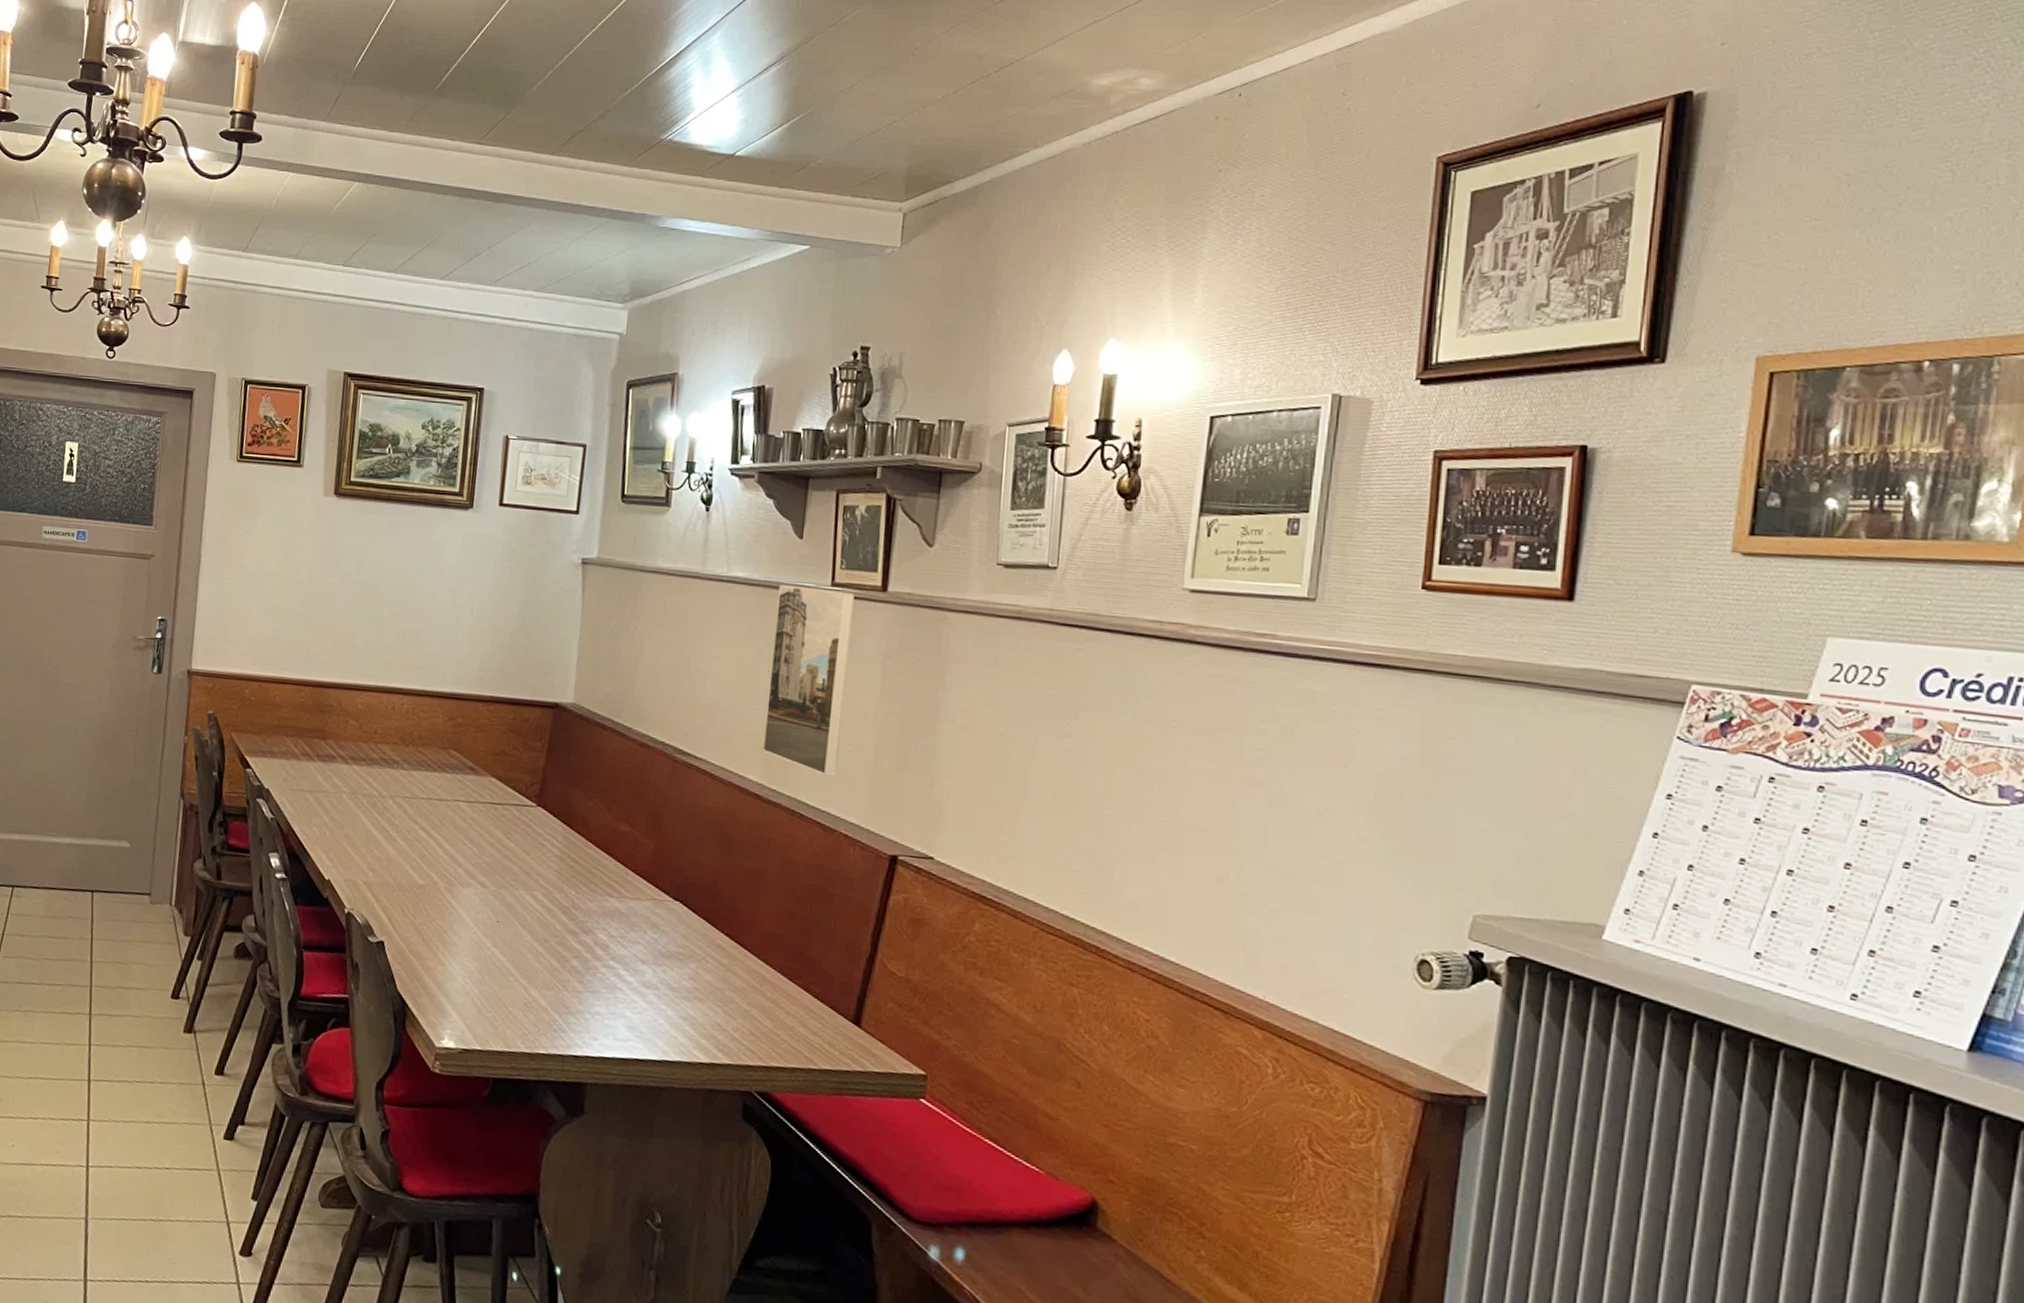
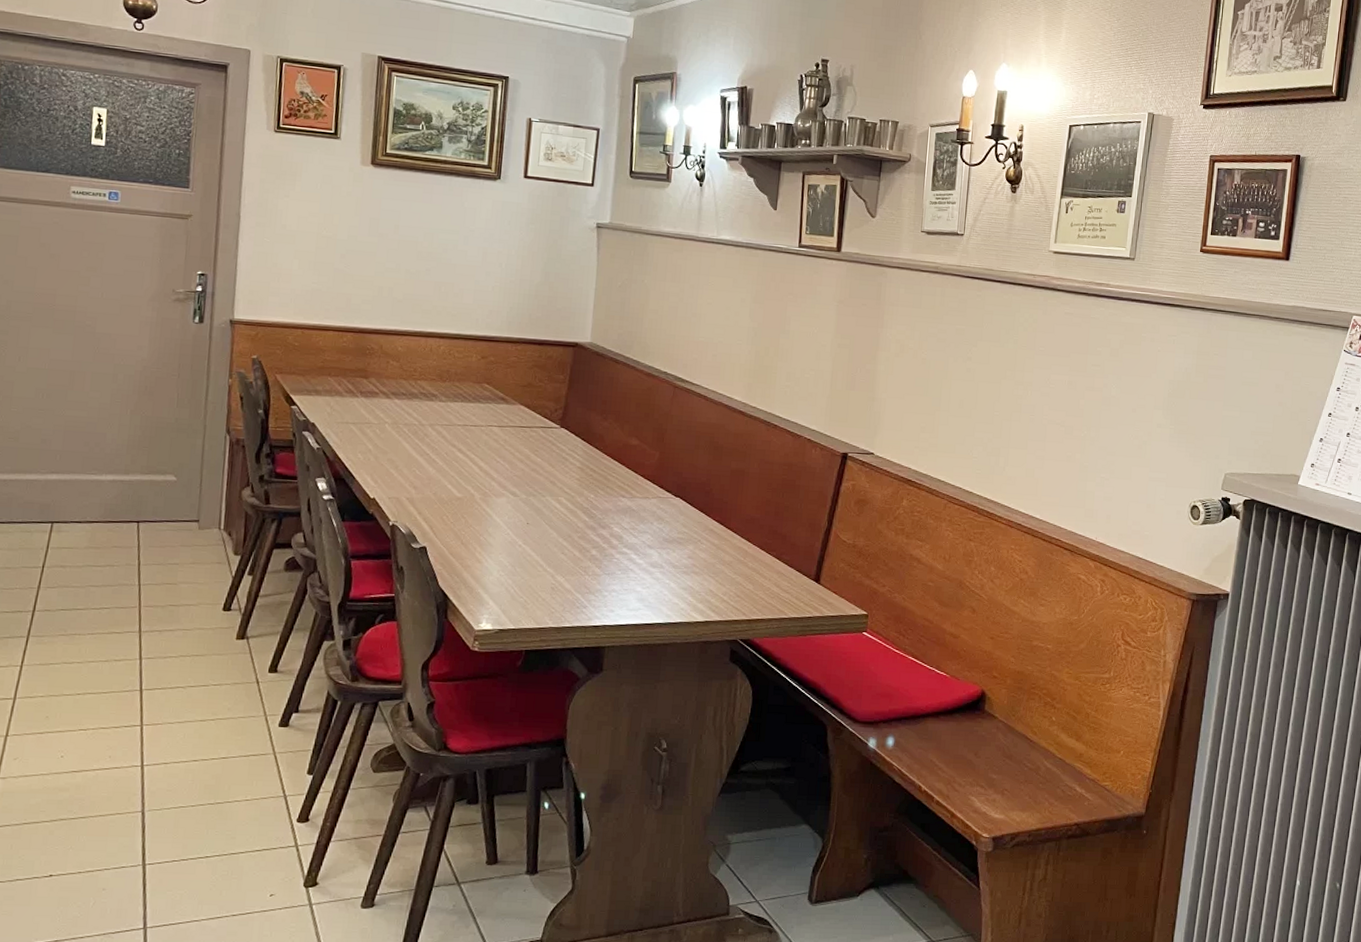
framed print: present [762,584,855,777] -> none [745,246,816,395]

